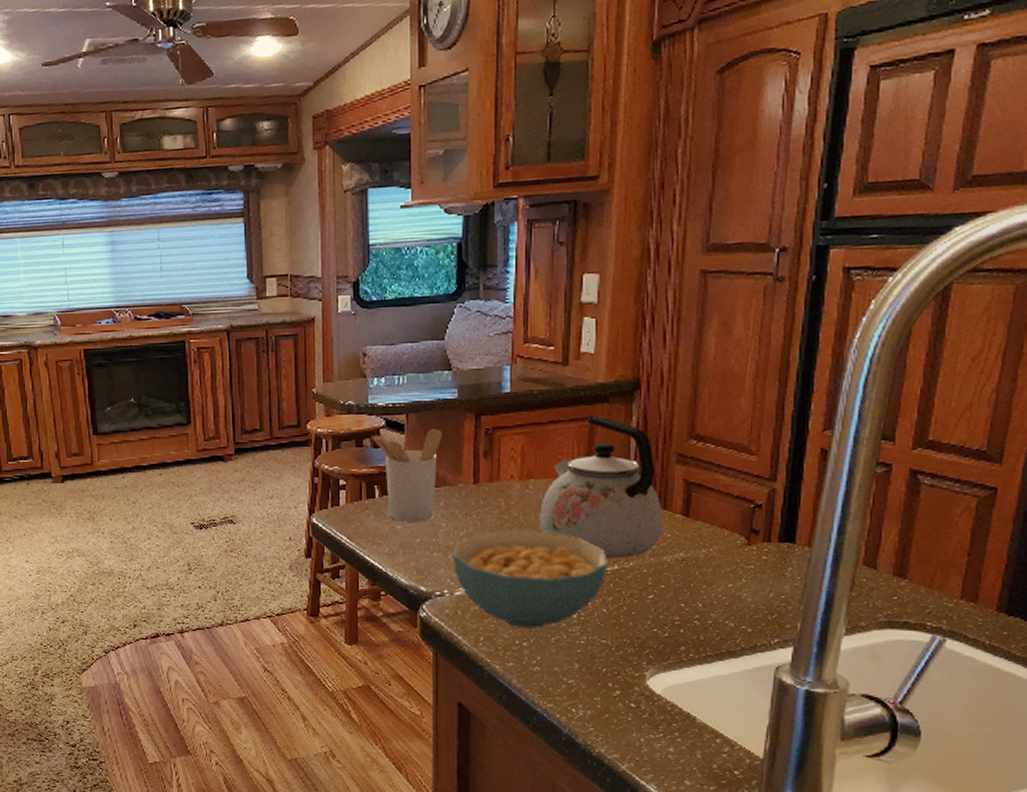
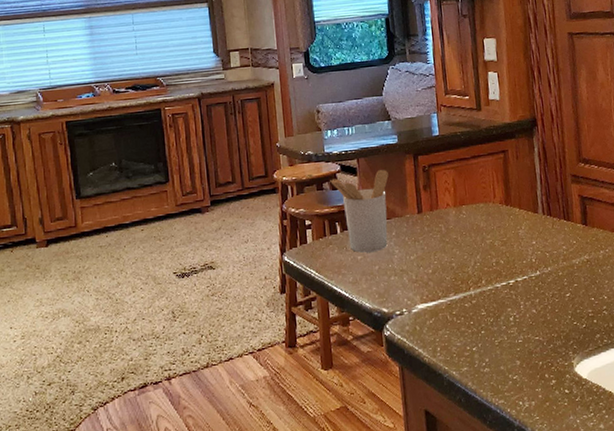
cereal bowl: present [453,529,609,629] -> none [407,248,532,336]
kettle: present [540,416,663,558] -> none [473,149,569,266]

